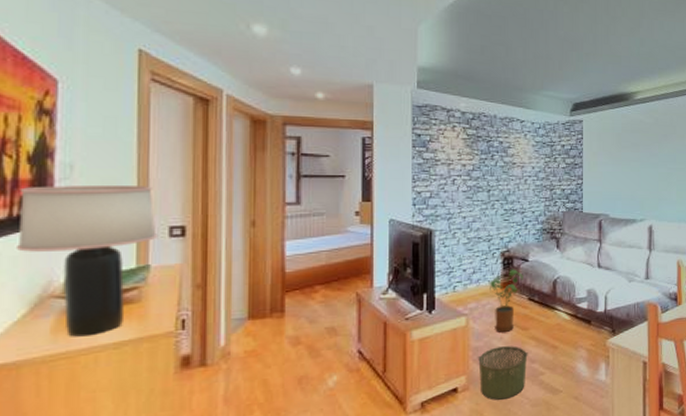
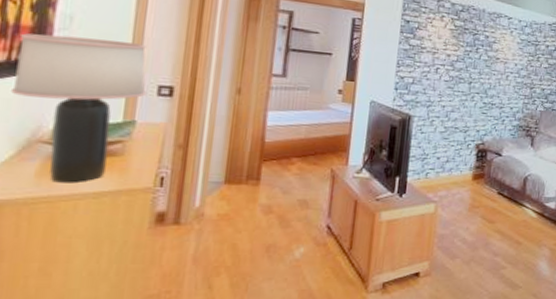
basket: present [477,346,528,400] -> none [441,237,492,289]
house plant: present [490,269,524,332] -> none [461,162,496,223]

